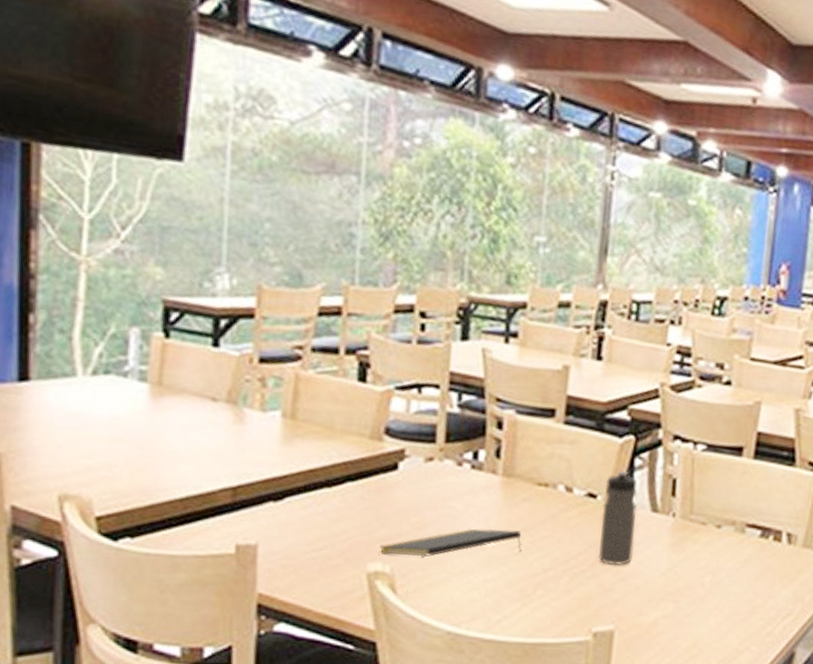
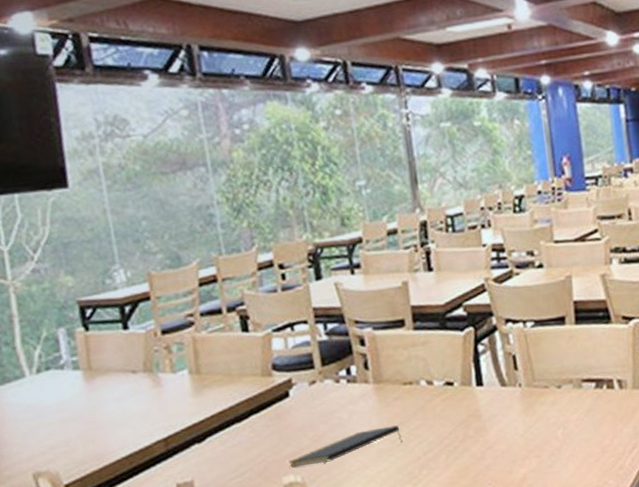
water bottle: present [597,470,638,566] -> none [458,357,494,438]

